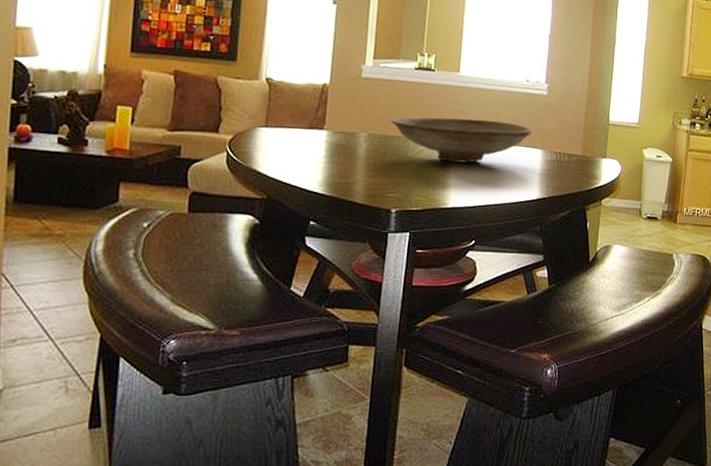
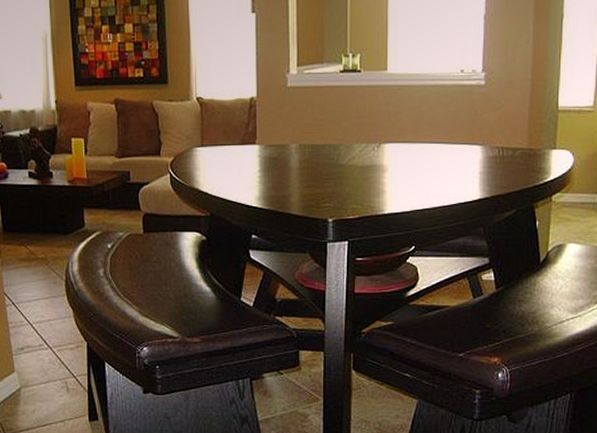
decorative bowl: present [391,117,532,163] -> none [320,119,470,167]

